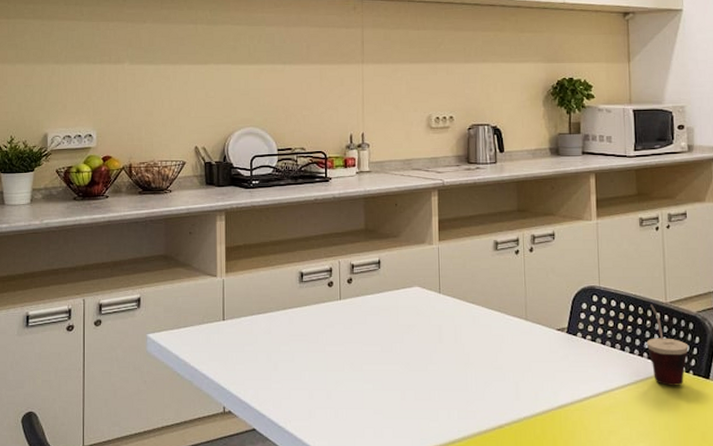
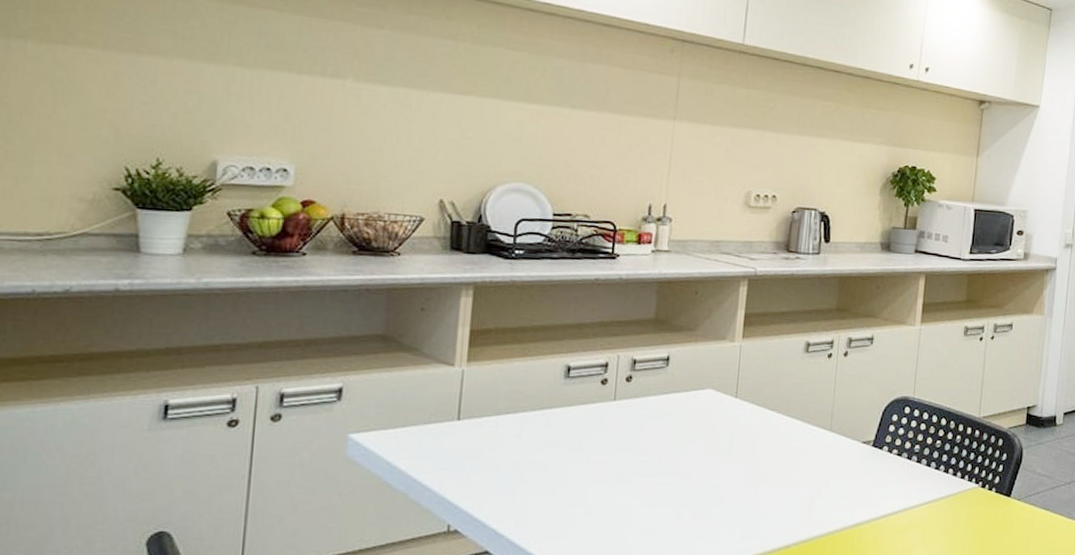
cup: present [647,304,689,386] -> none [954,418,995,504]

